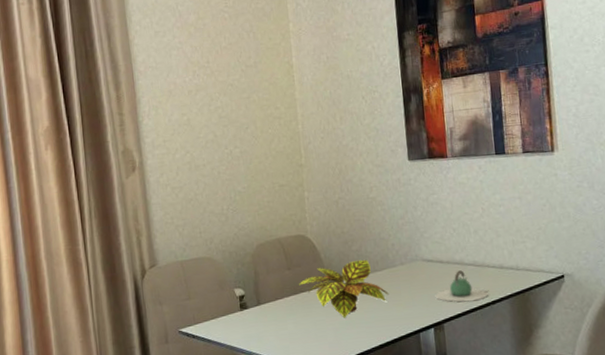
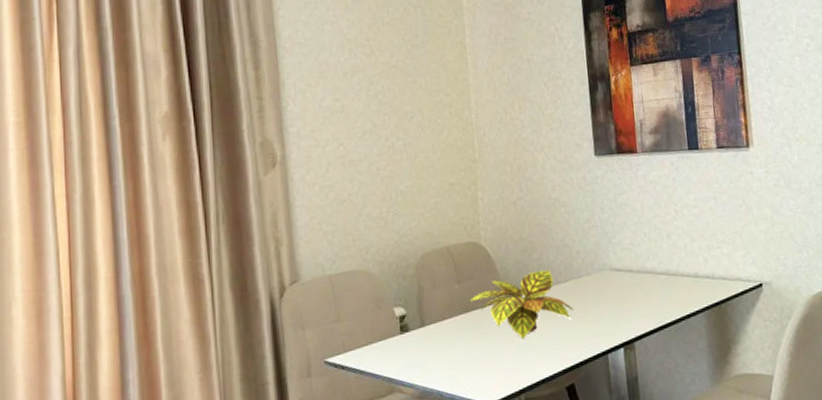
teapot: present [435,270,488,303] -> none [624,280,683,317]

